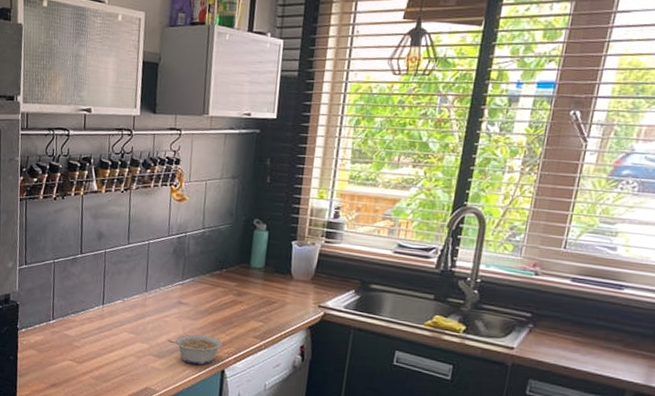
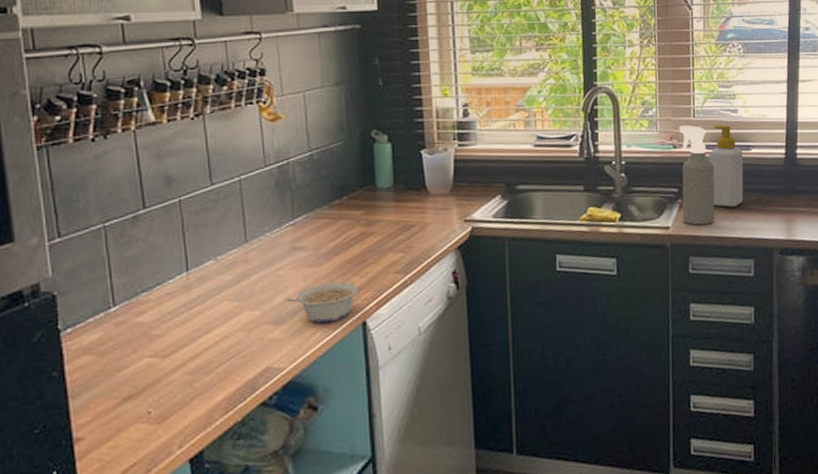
spray bottle: none [530,255,577,354] -> present [679,125,715,226]
soap bottle: none [566,259,614,342] -> present [709,124,744,207]

